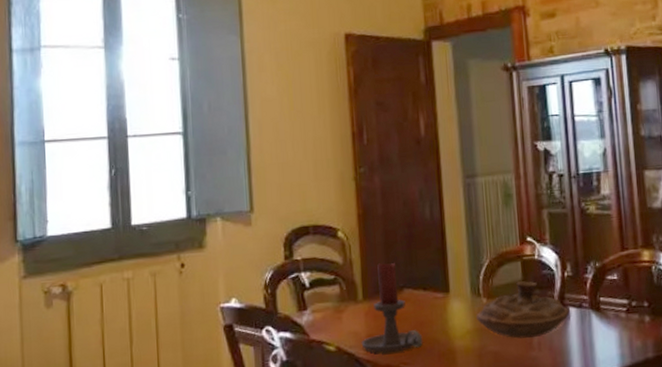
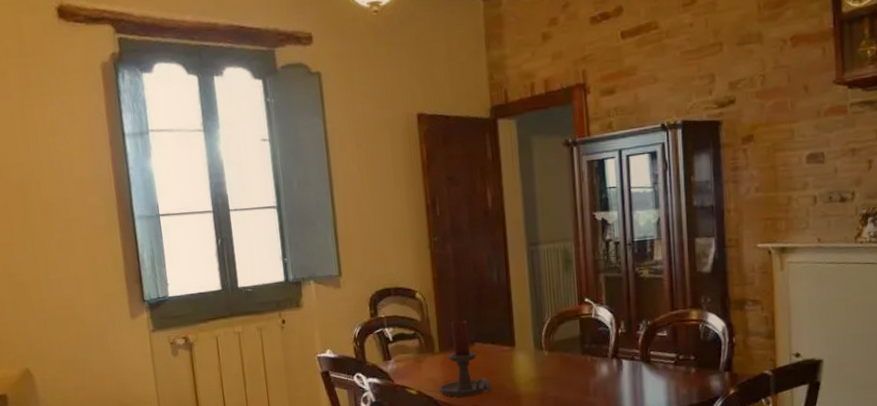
decorative bowl: present [476,281,569,339] -> none [539,337,622,386]

